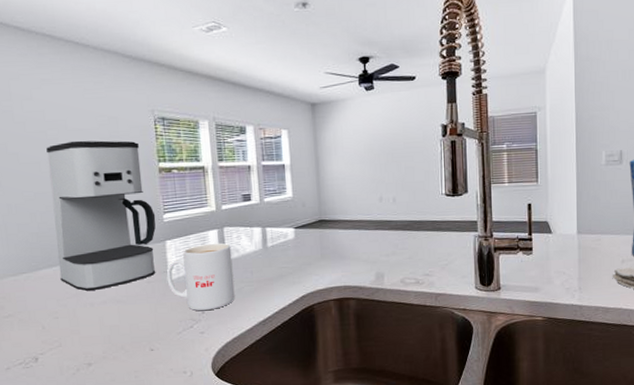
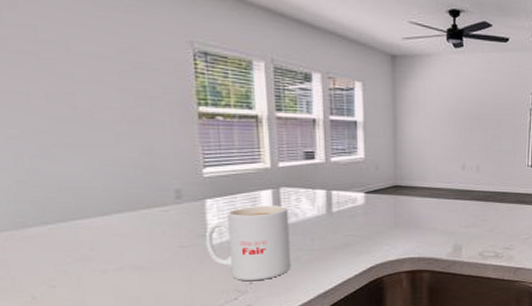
coffee maker: present [46,140,156,291] -> none [39,69,193,255]

